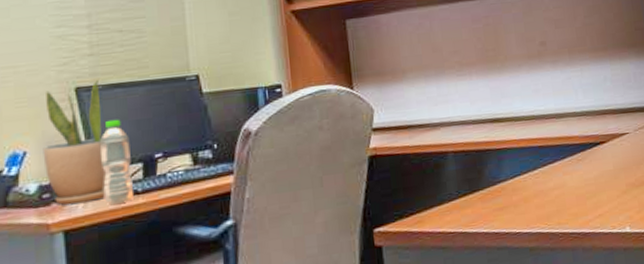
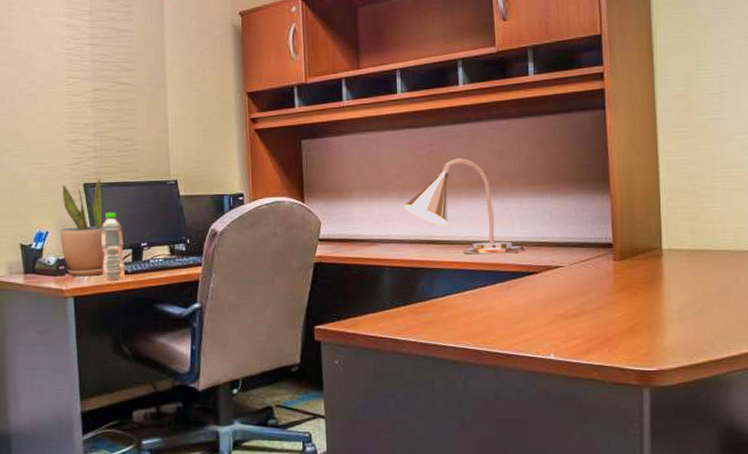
table lamp: none [462,29,590,130] -> present [403,158,525,255]

